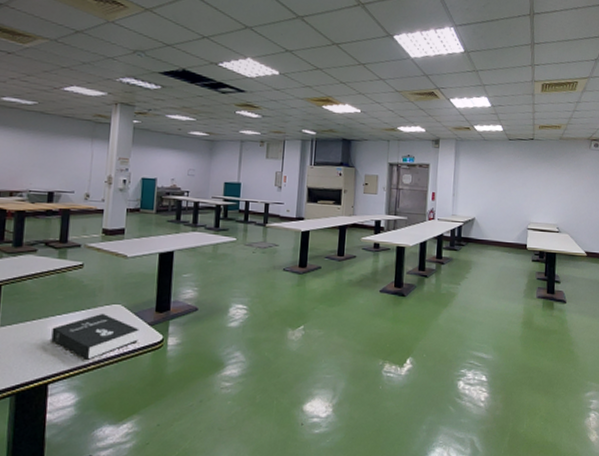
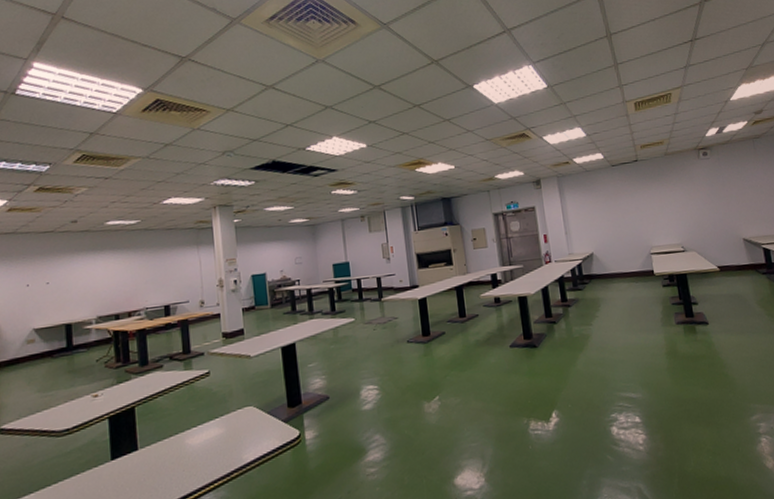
booklet: present [51,314,139,361] -> none [190,418,276,470]

